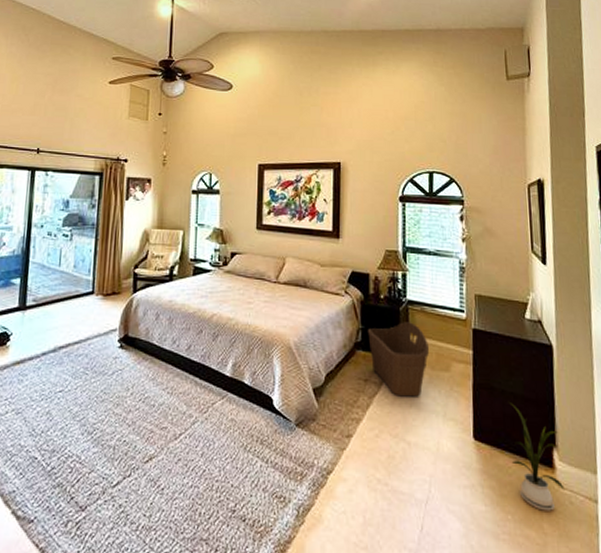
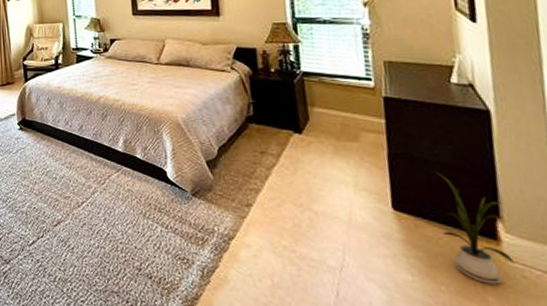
wicker basket: present [368,322,430,397] -> none [260,94,333,168]

